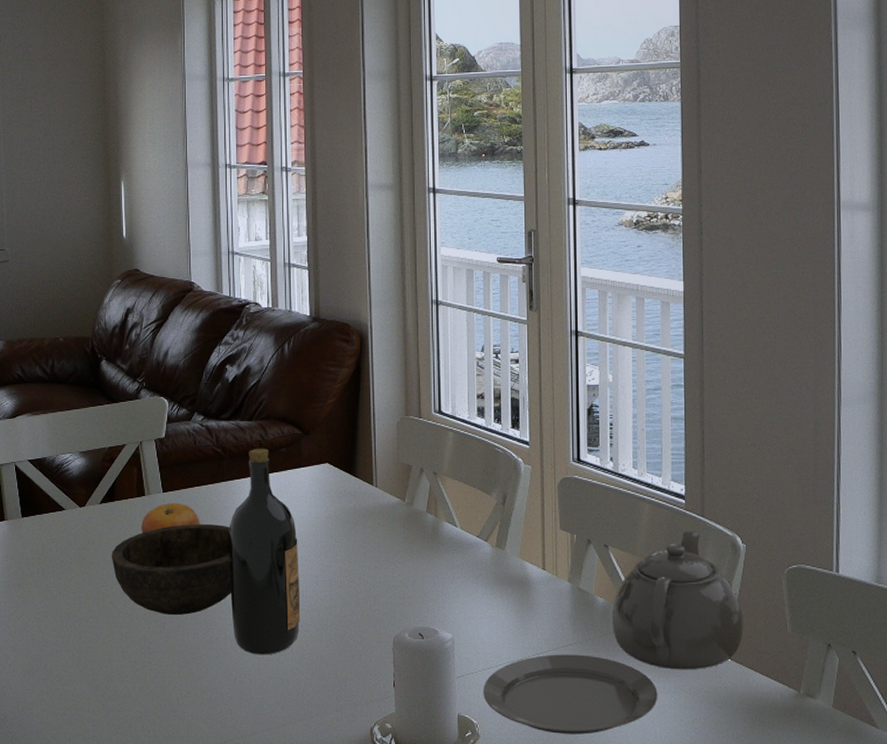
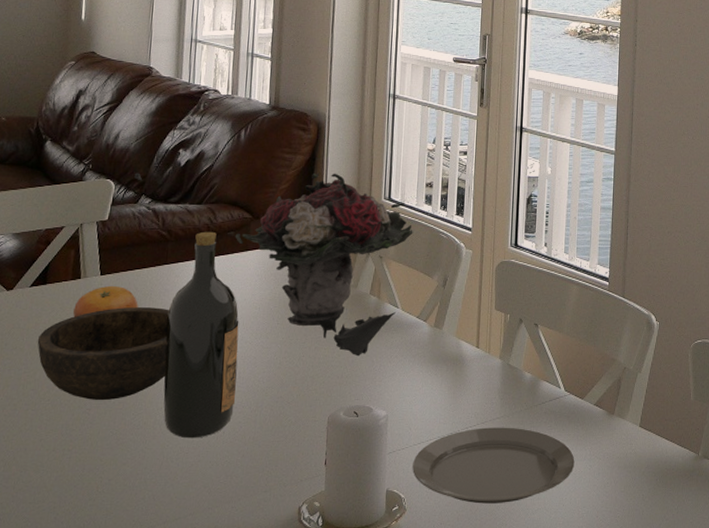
flower arrangement: none [186,386,467,577] -> present [134,172,413,357]
teapot: present [612,530,744,670] -> none [537,310,654,439]

